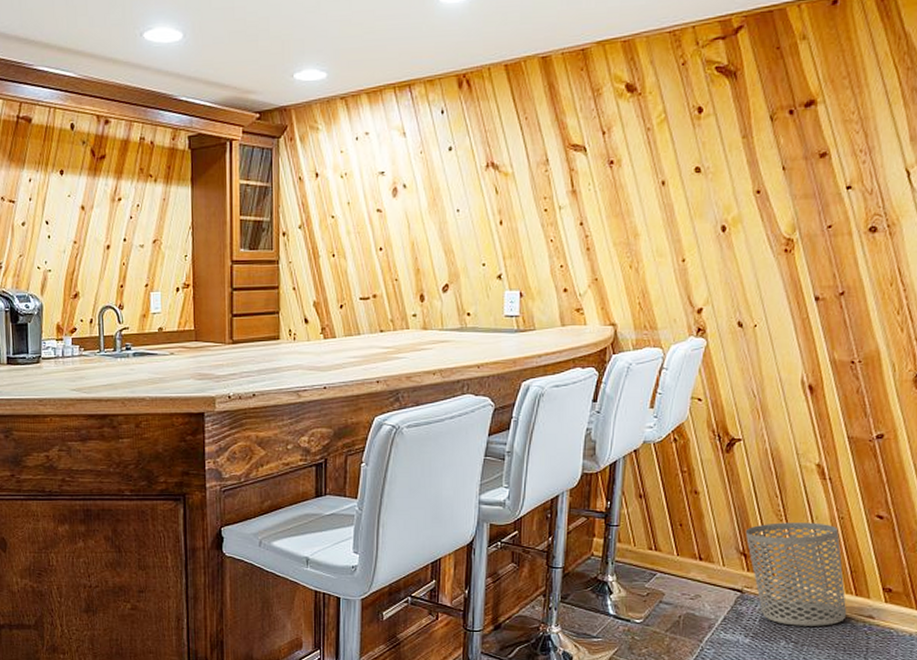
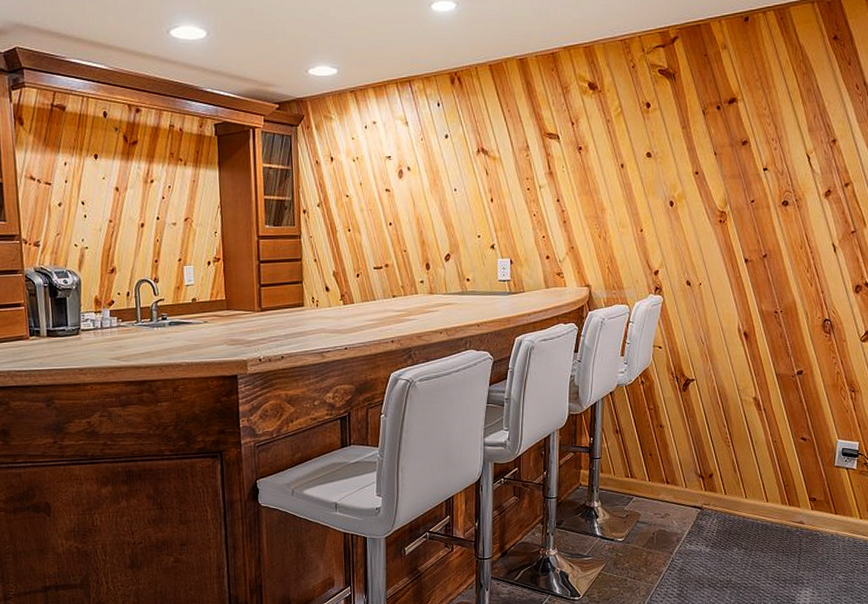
waste bin: present [745,522,847,626] -> none [701,446,783,535]

